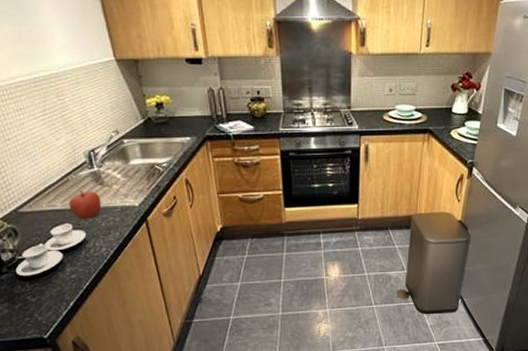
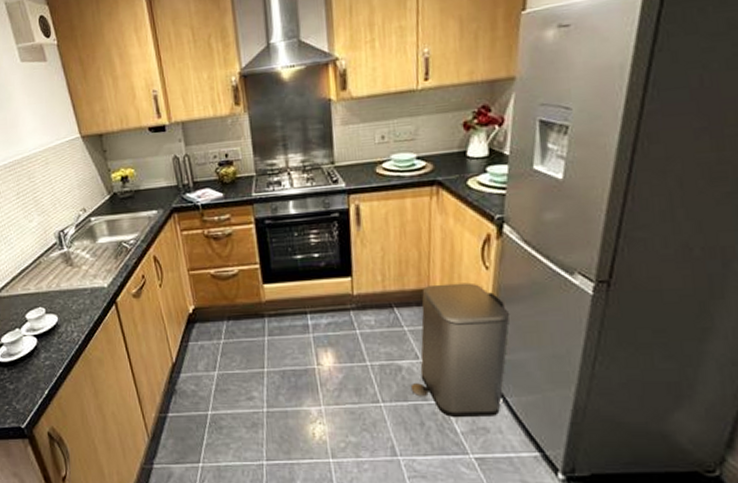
fruit: present [69,191,102,219] -> none [41,272,72,303]

